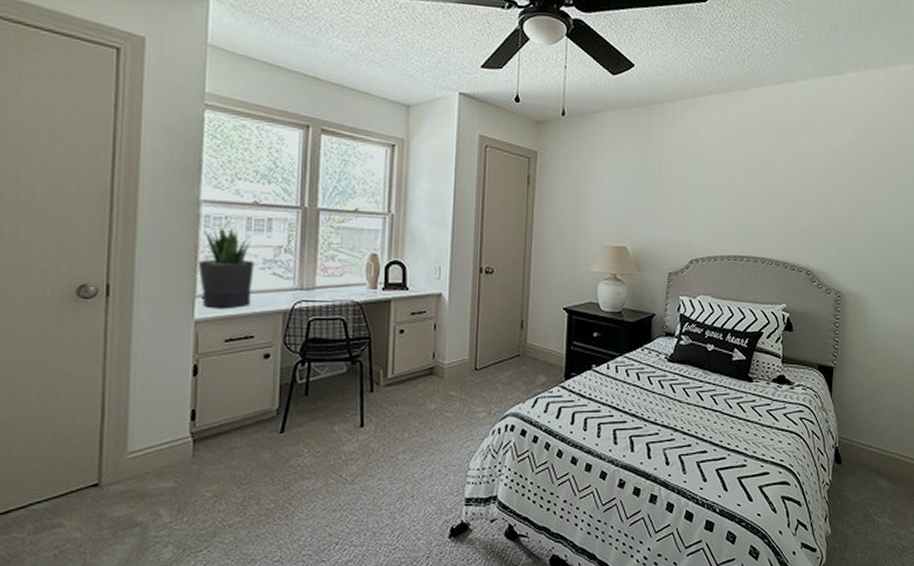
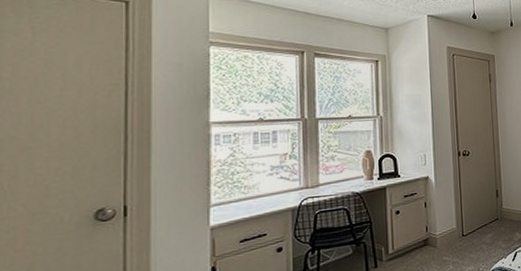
planter: present [197,225,254,309] -> none [210,142,263,215]

